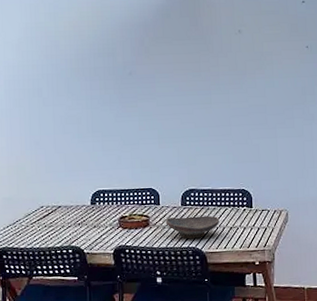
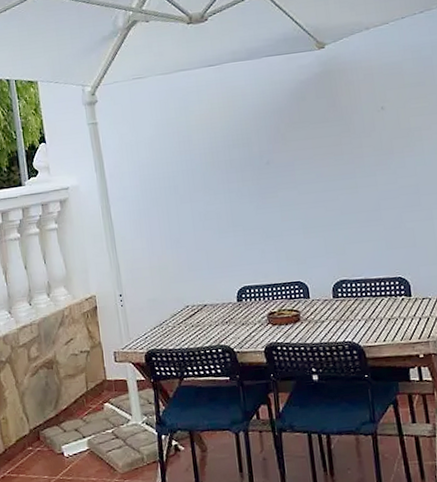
decorative bowl: present [165,215,220,239] -> none [317,307,377,333]

